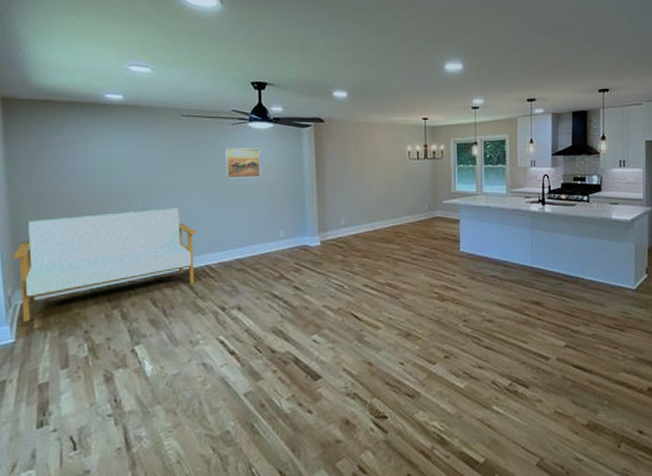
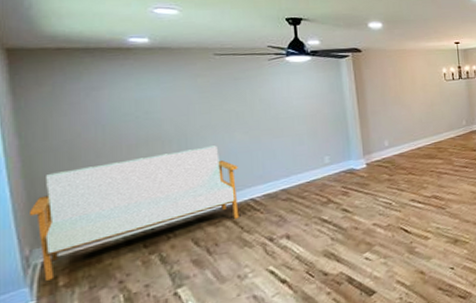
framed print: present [226,148,261,179] -> none [264,80,302,112]

